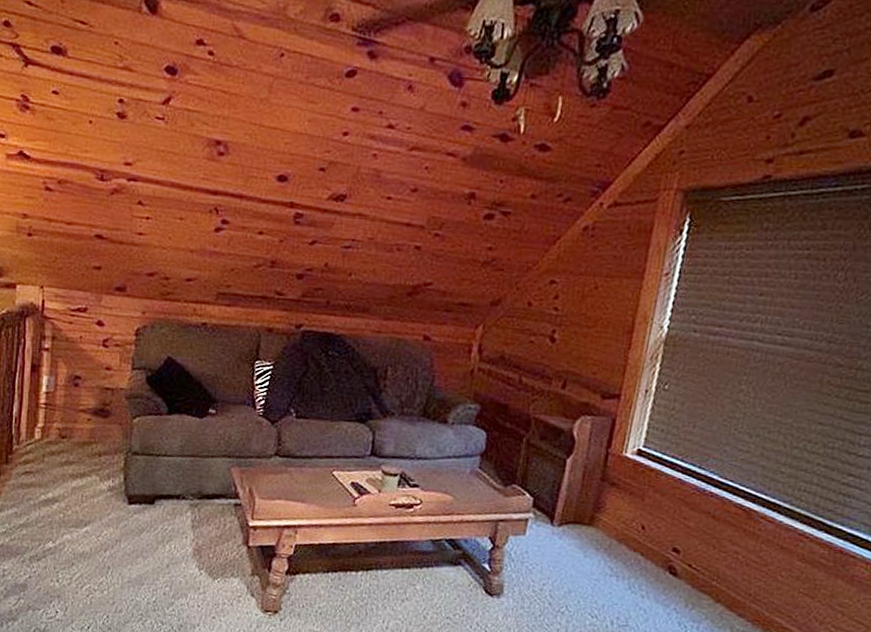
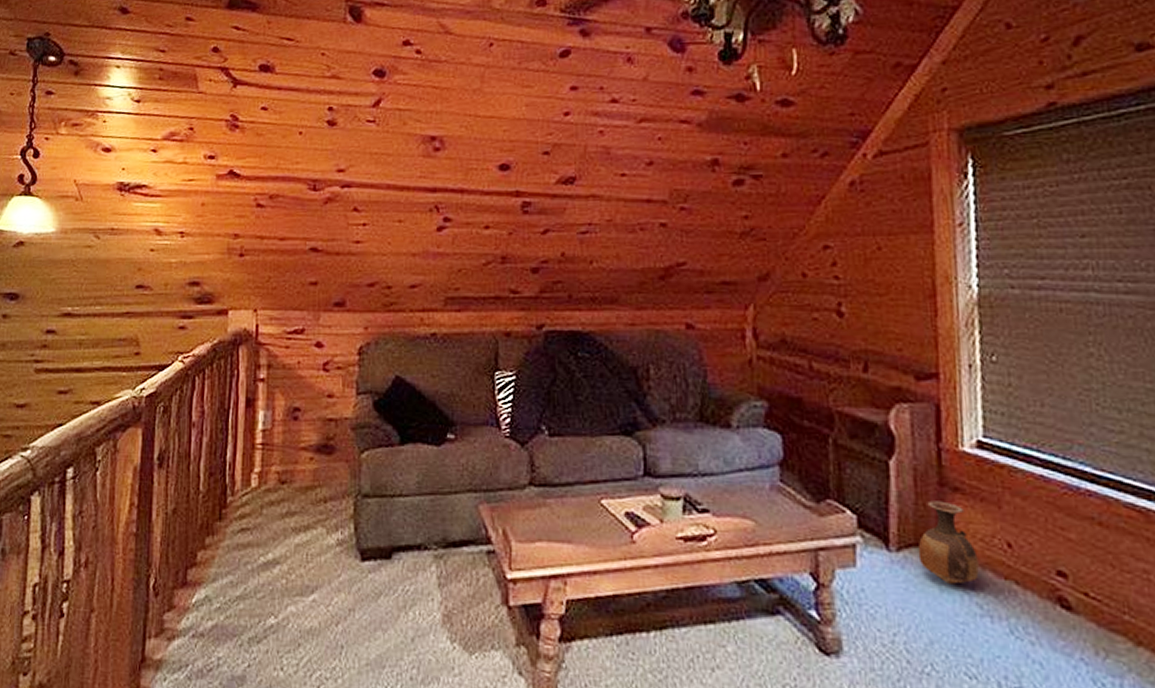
vase: none [573,491,618,552] -> present [917,500,979,584]

